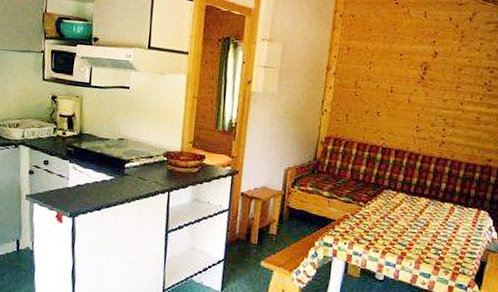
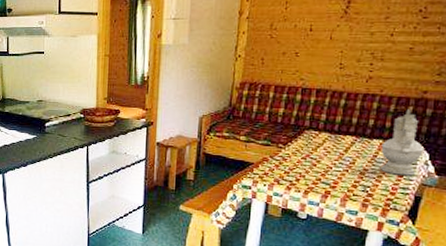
pitcher: none [450,176,489,241] -> present [379,109,425,176]

